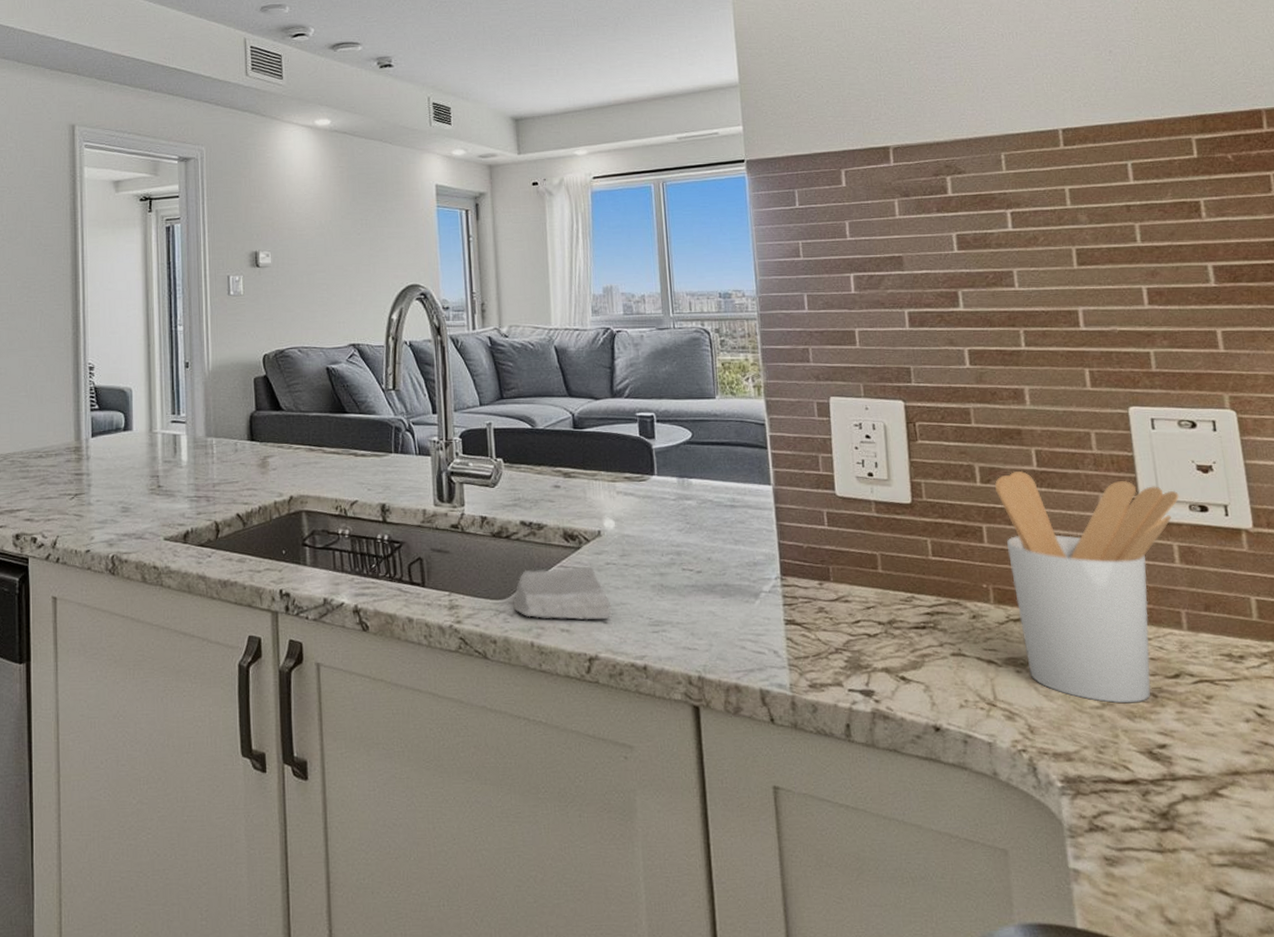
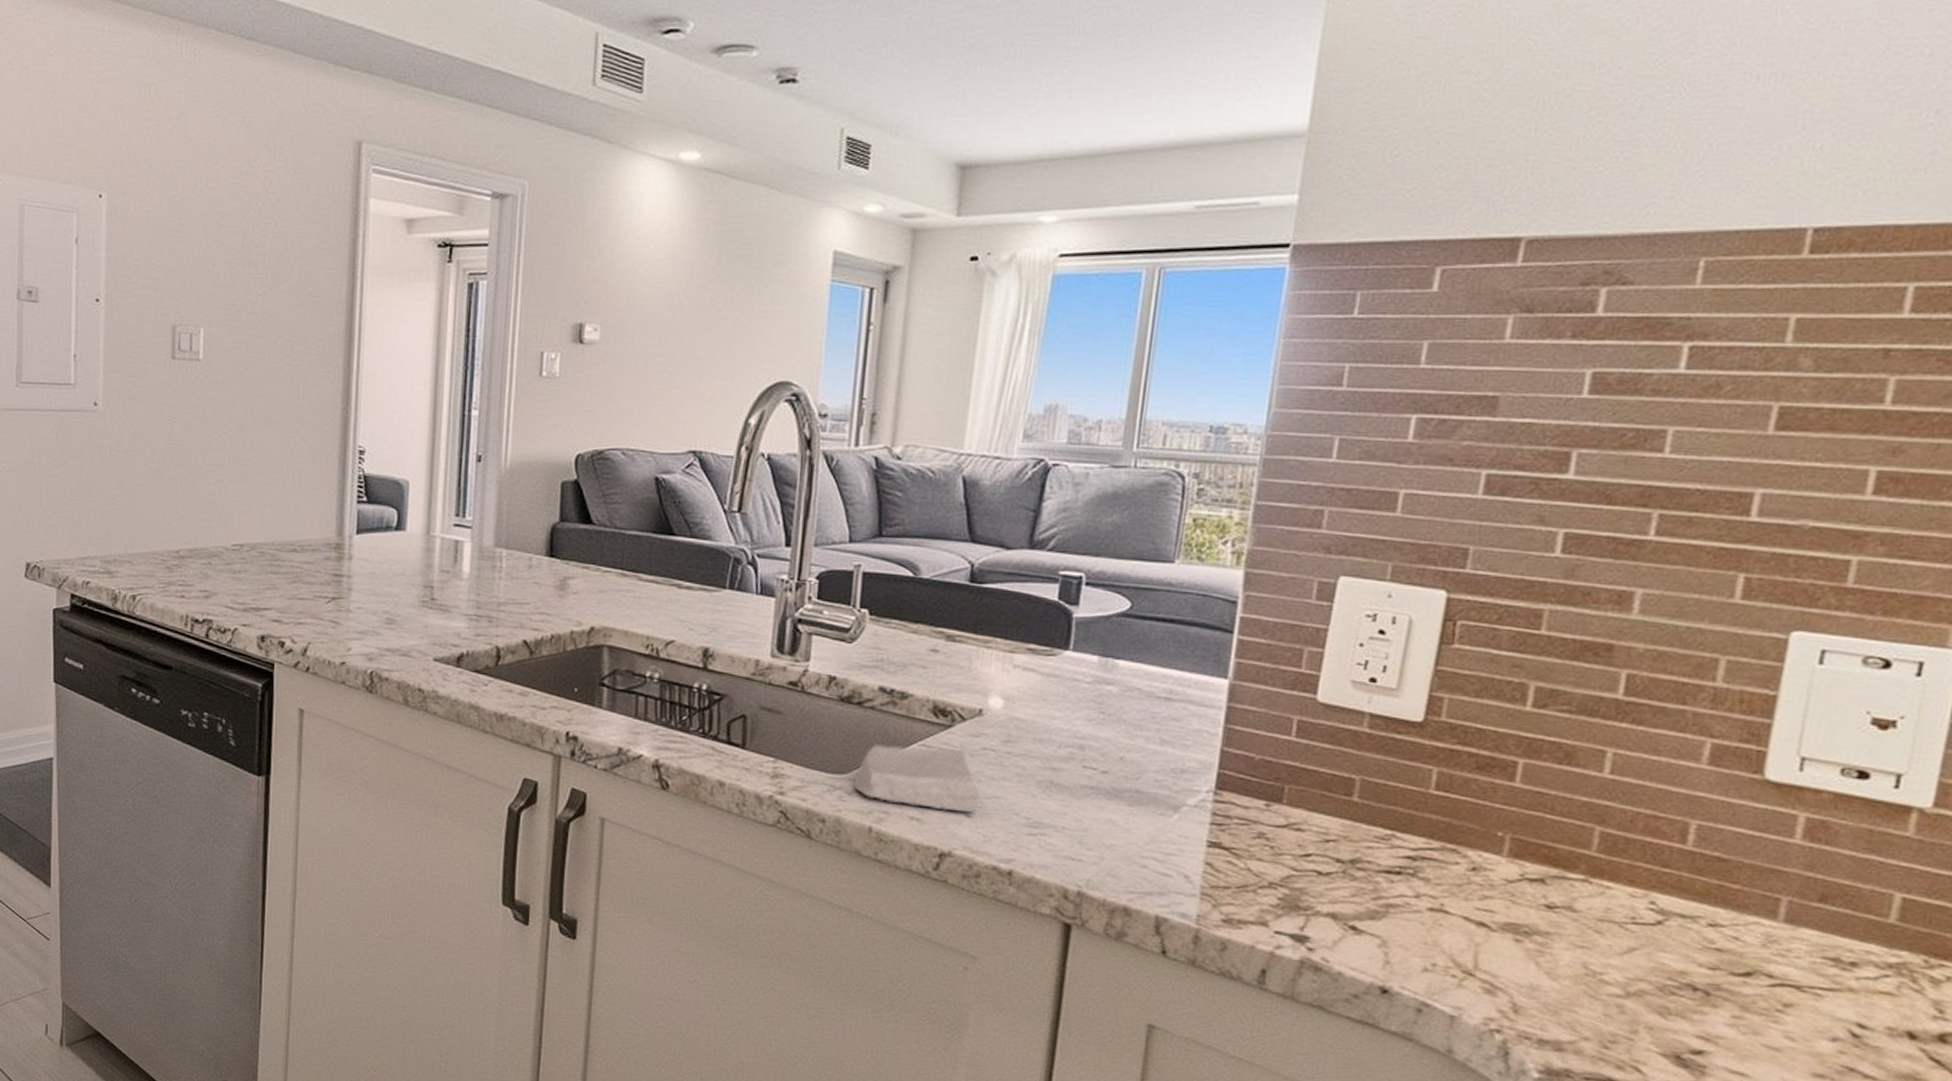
utensil holder: present [995,470,1180,704] -> none [1533,697,1832,998]

